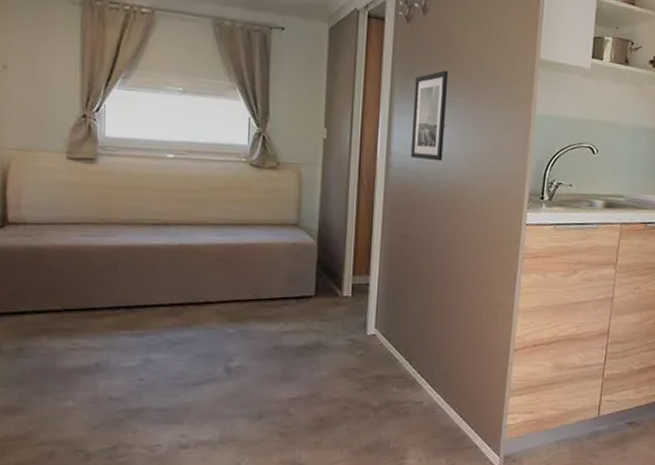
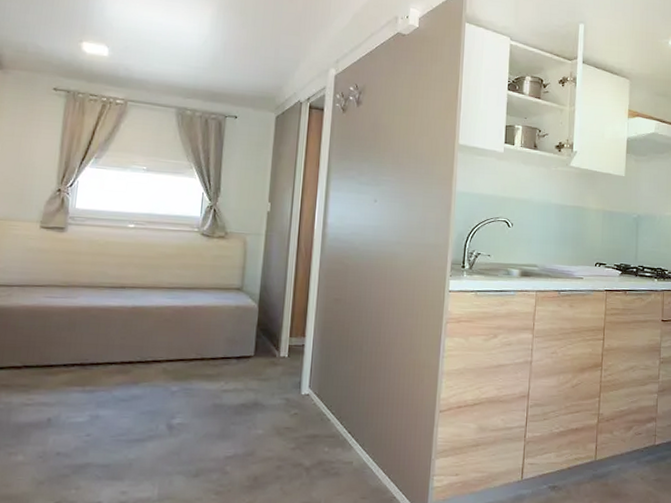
wall art: present [410,71,449,161] -> none [344,153,379,233]

